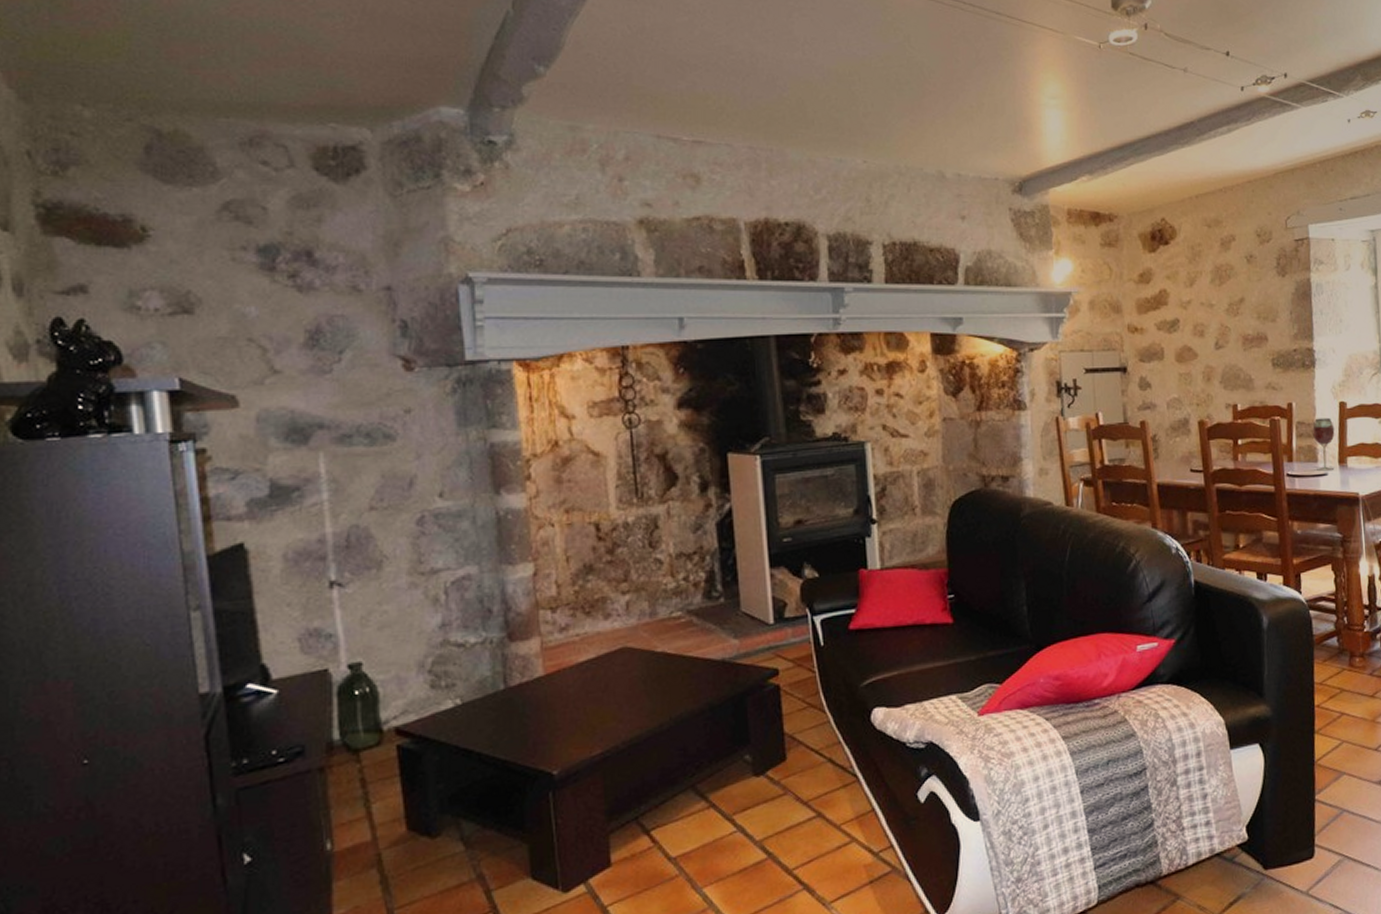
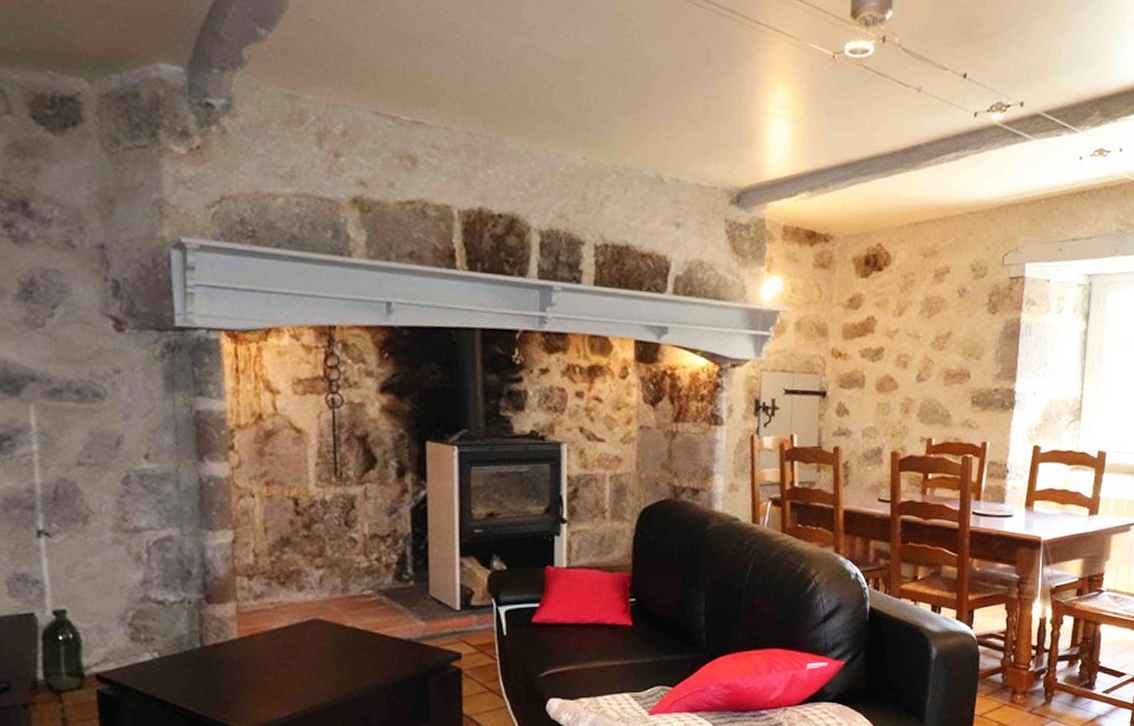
wineglass: present [1312,417,1335,472] -> none [1003,459,1026,513]

